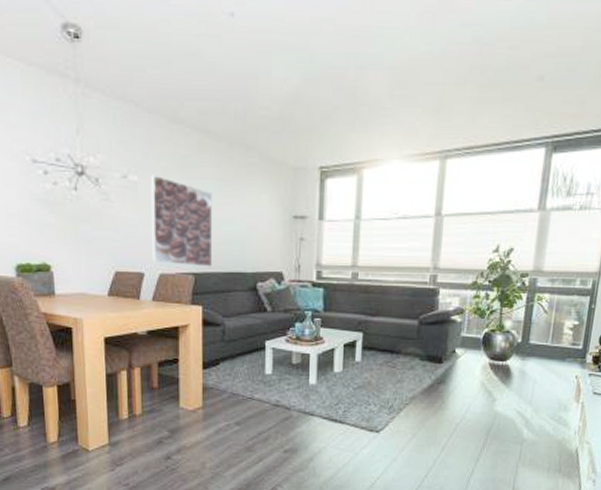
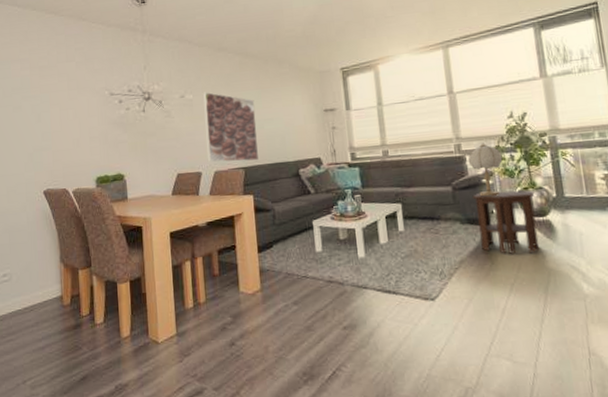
side table: none [436,330,501,396] -> present [472,190,540,254]
table lamp: none [441,277,478,335] -> present [468,143,503,197]

